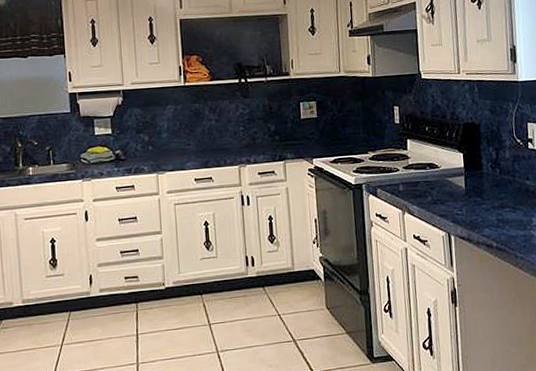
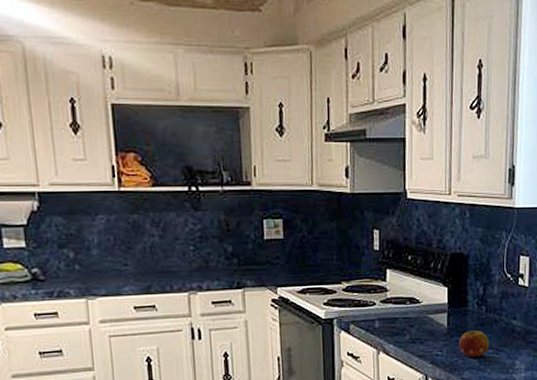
fruit: none [476,191,506,216] -> present [458,330,489,358]

